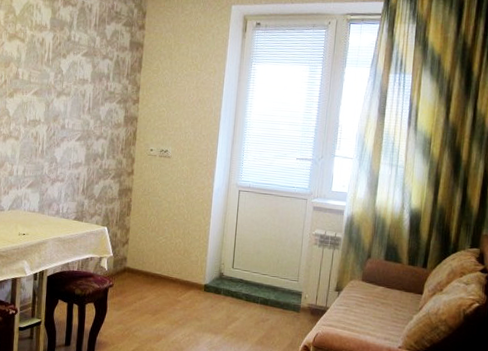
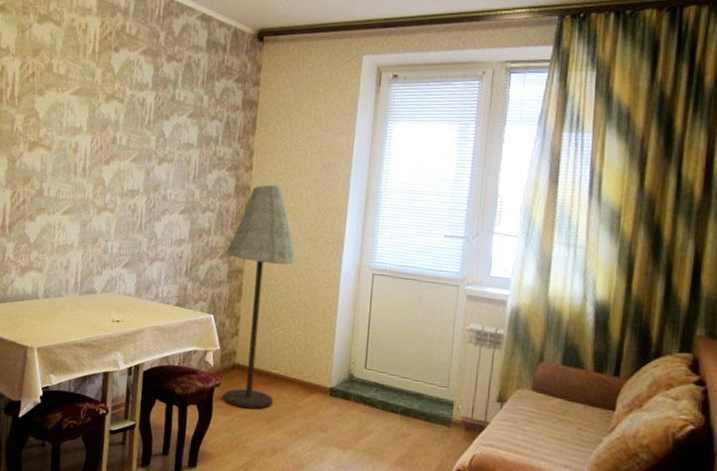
floor lamp: none [116,115,176,305] -> present [223,184,295,409]

